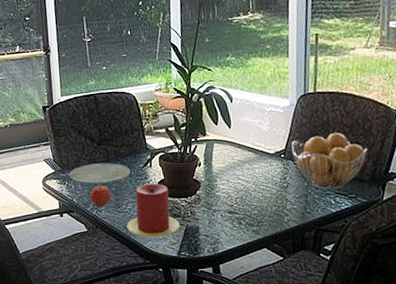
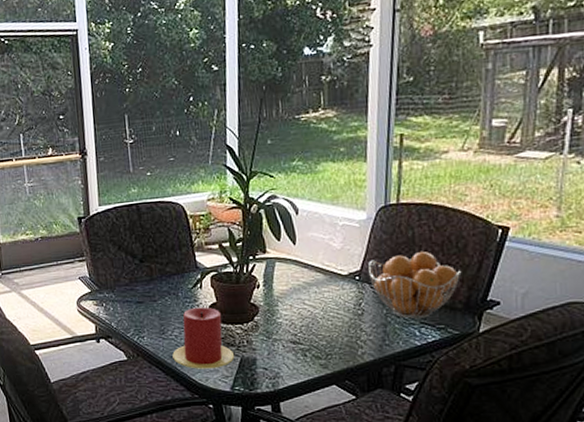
plate: present [68,162,131,185] -> none [106,282,178,307]
apple: present [90,186,111,207] -> none [131,309,155,333]

